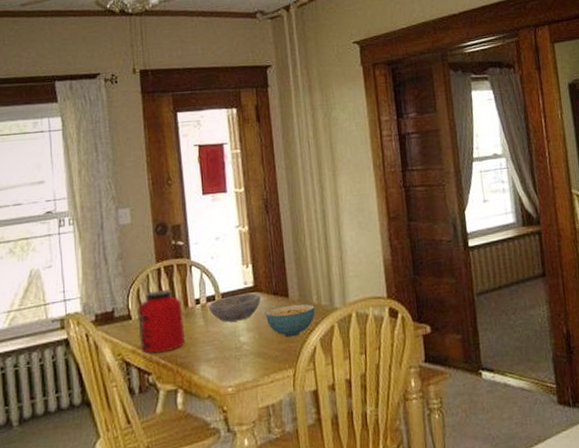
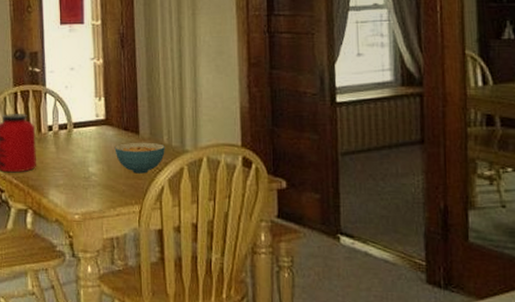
bowl: present [208,293,261,322] -> none [60,125,112,151]

